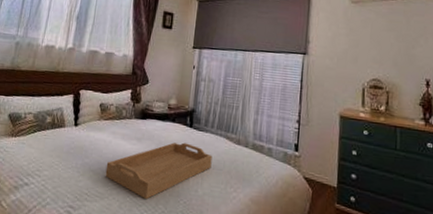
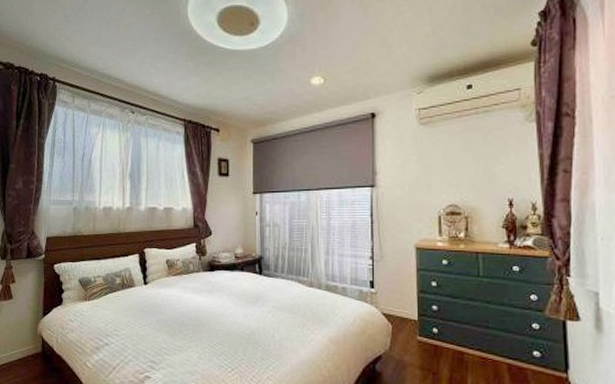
serving tray: present [105,142,212,200] -> none [181,290,286,349]

